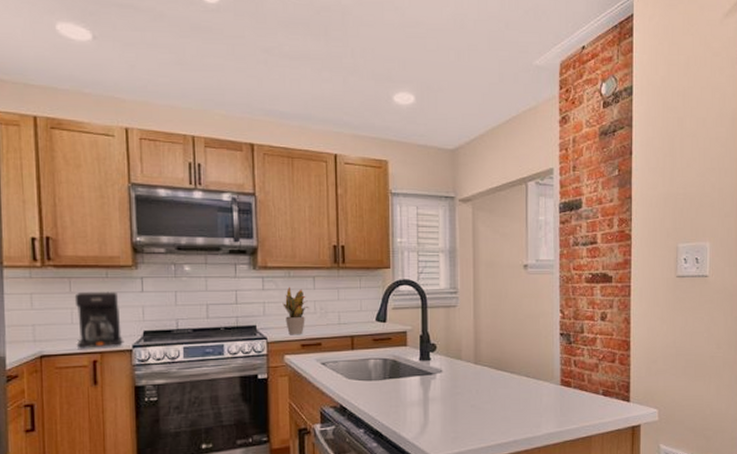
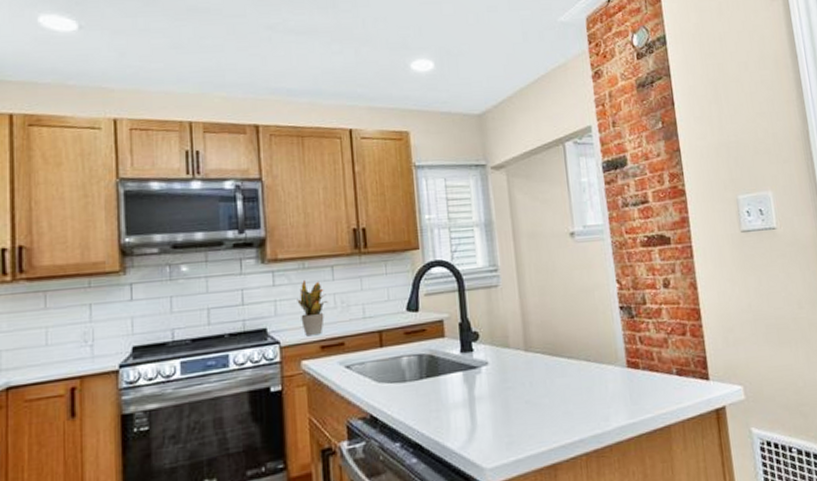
coffee maker: present [74,291,123,350] -> none [50,302,108,376]

